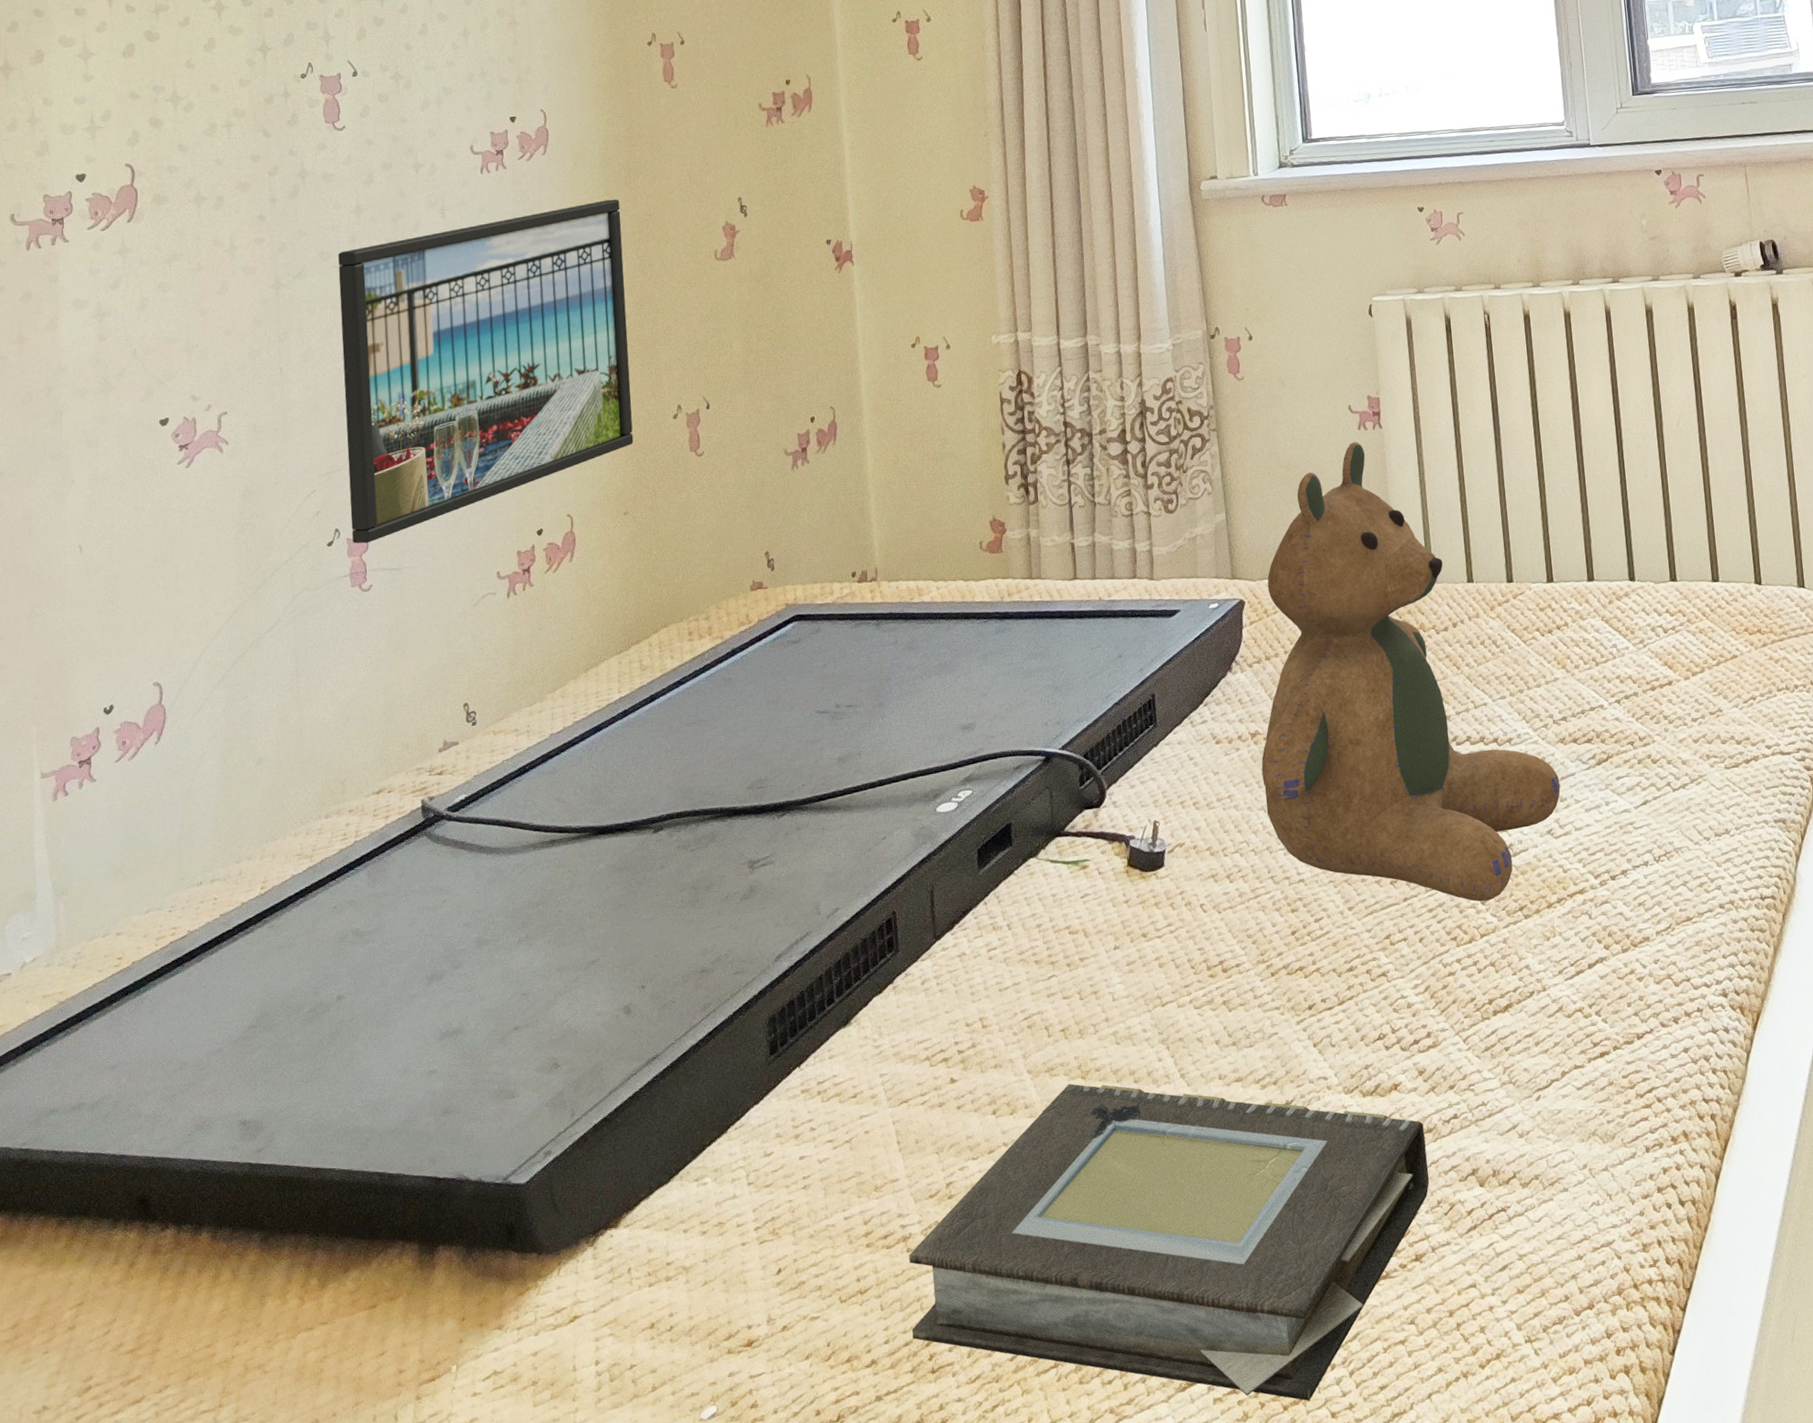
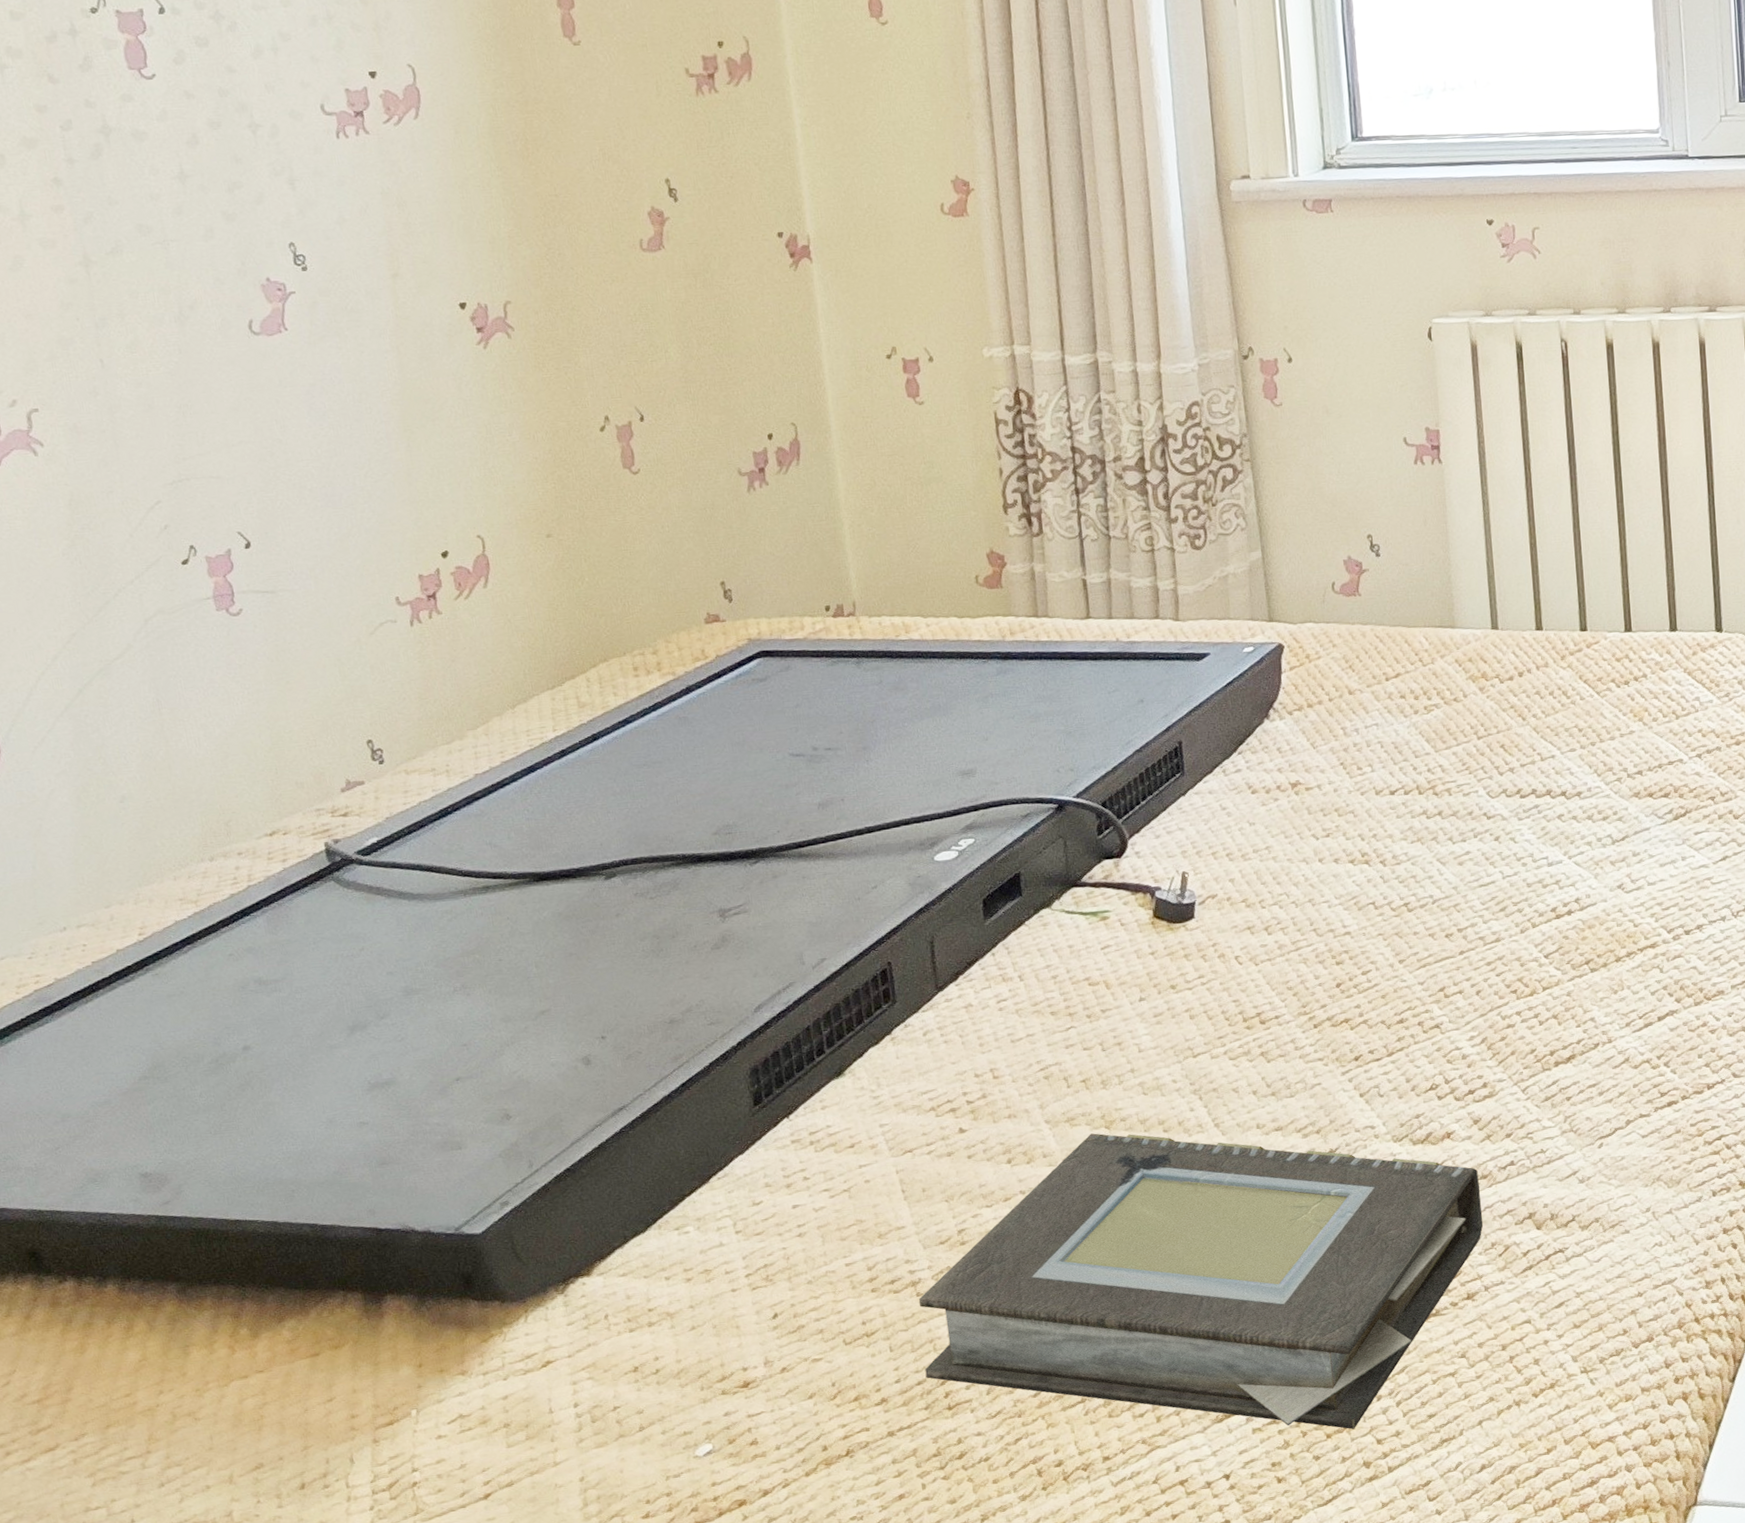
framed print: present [338,199,634,544] -> none [161,175,553,563]
teddy bear: present [1261,442,1561,902] -> none [1303,477,1633,956]

